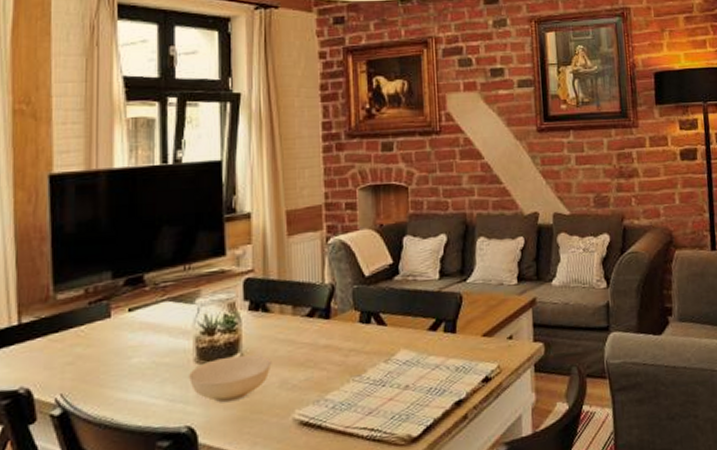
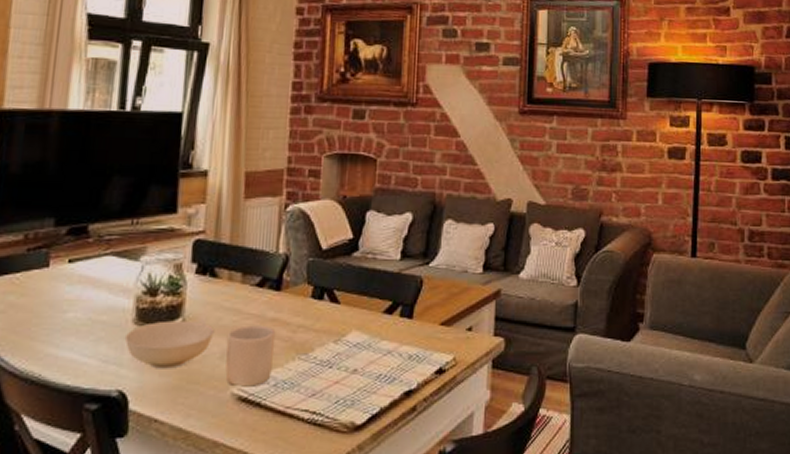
mug: none [283,352,330,413] -> present [225,325,276,387]

